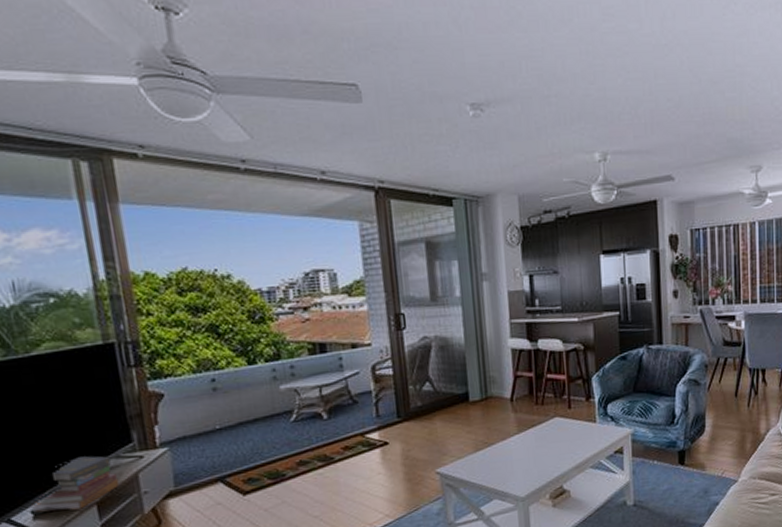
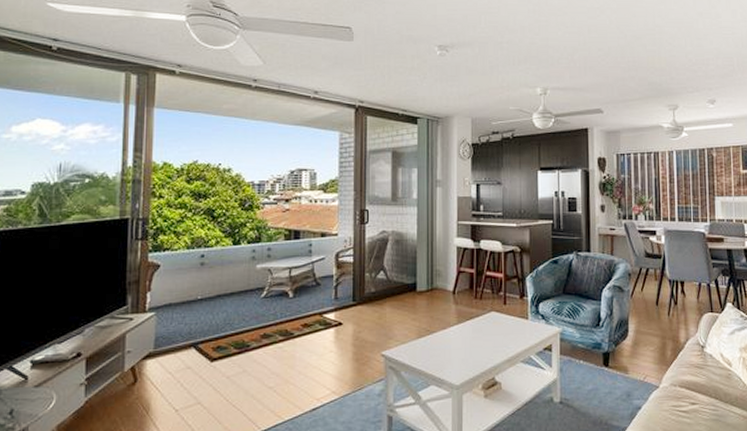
books: present [32,456,120,513] -> none [32,315,109,363]

